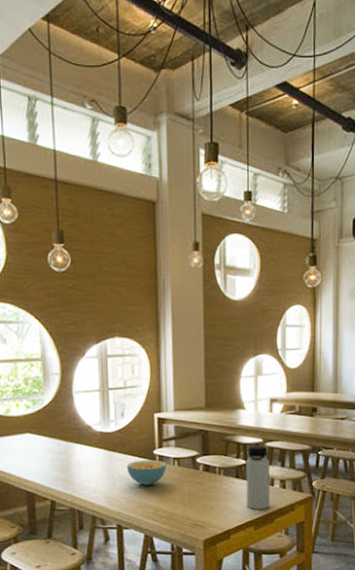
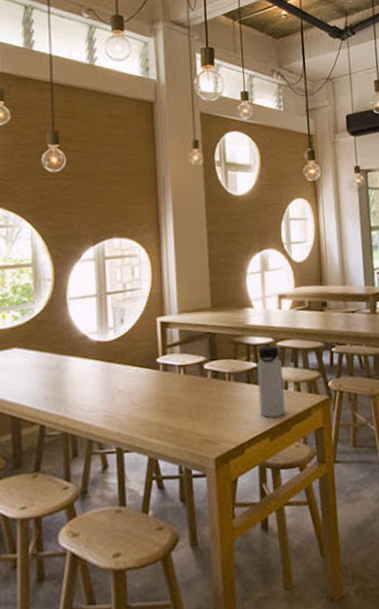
cereal bowl: present [126,460,167,486] -> none [127,369,172,400]

